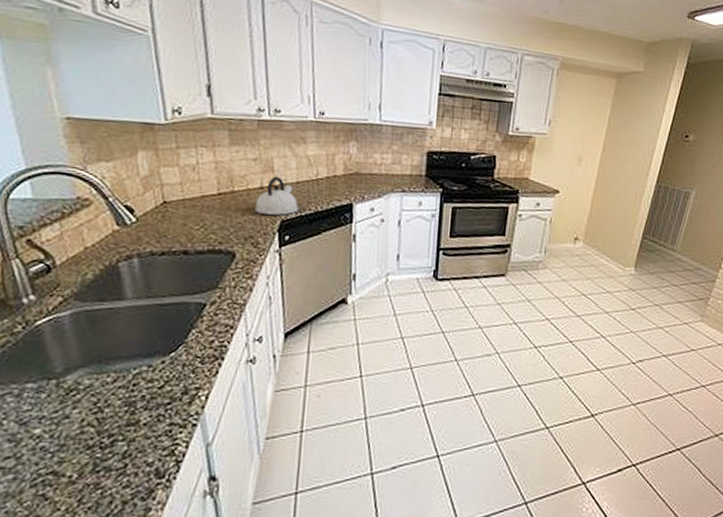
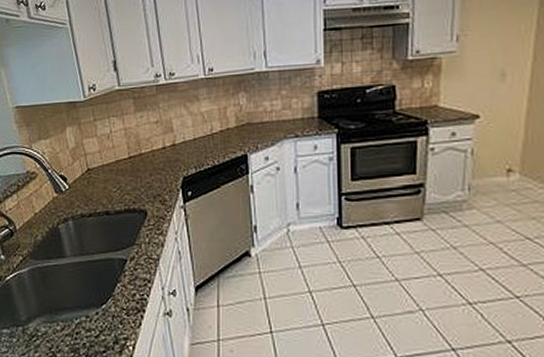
kettle: present [254,176,299,215] -> none [160,135,198,172]

